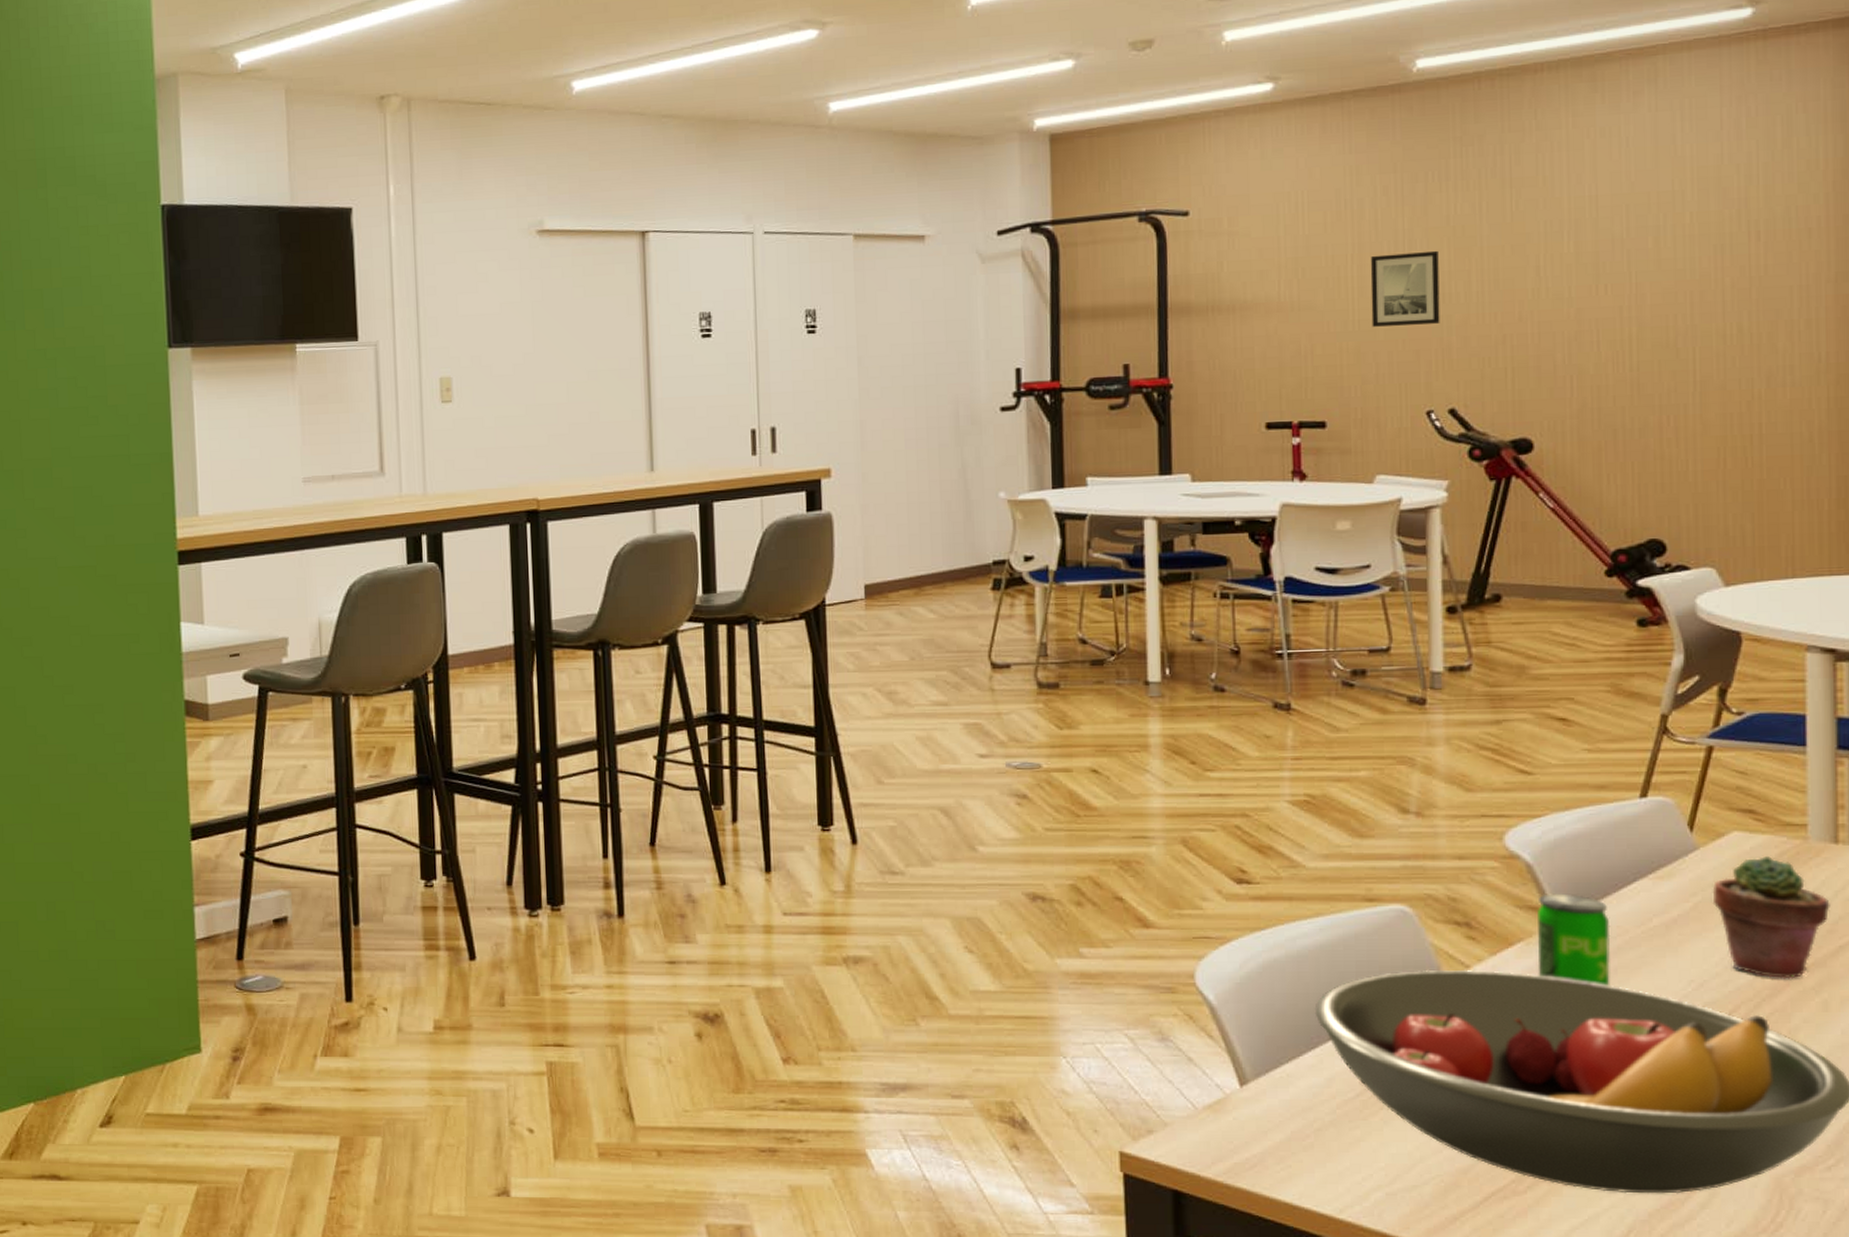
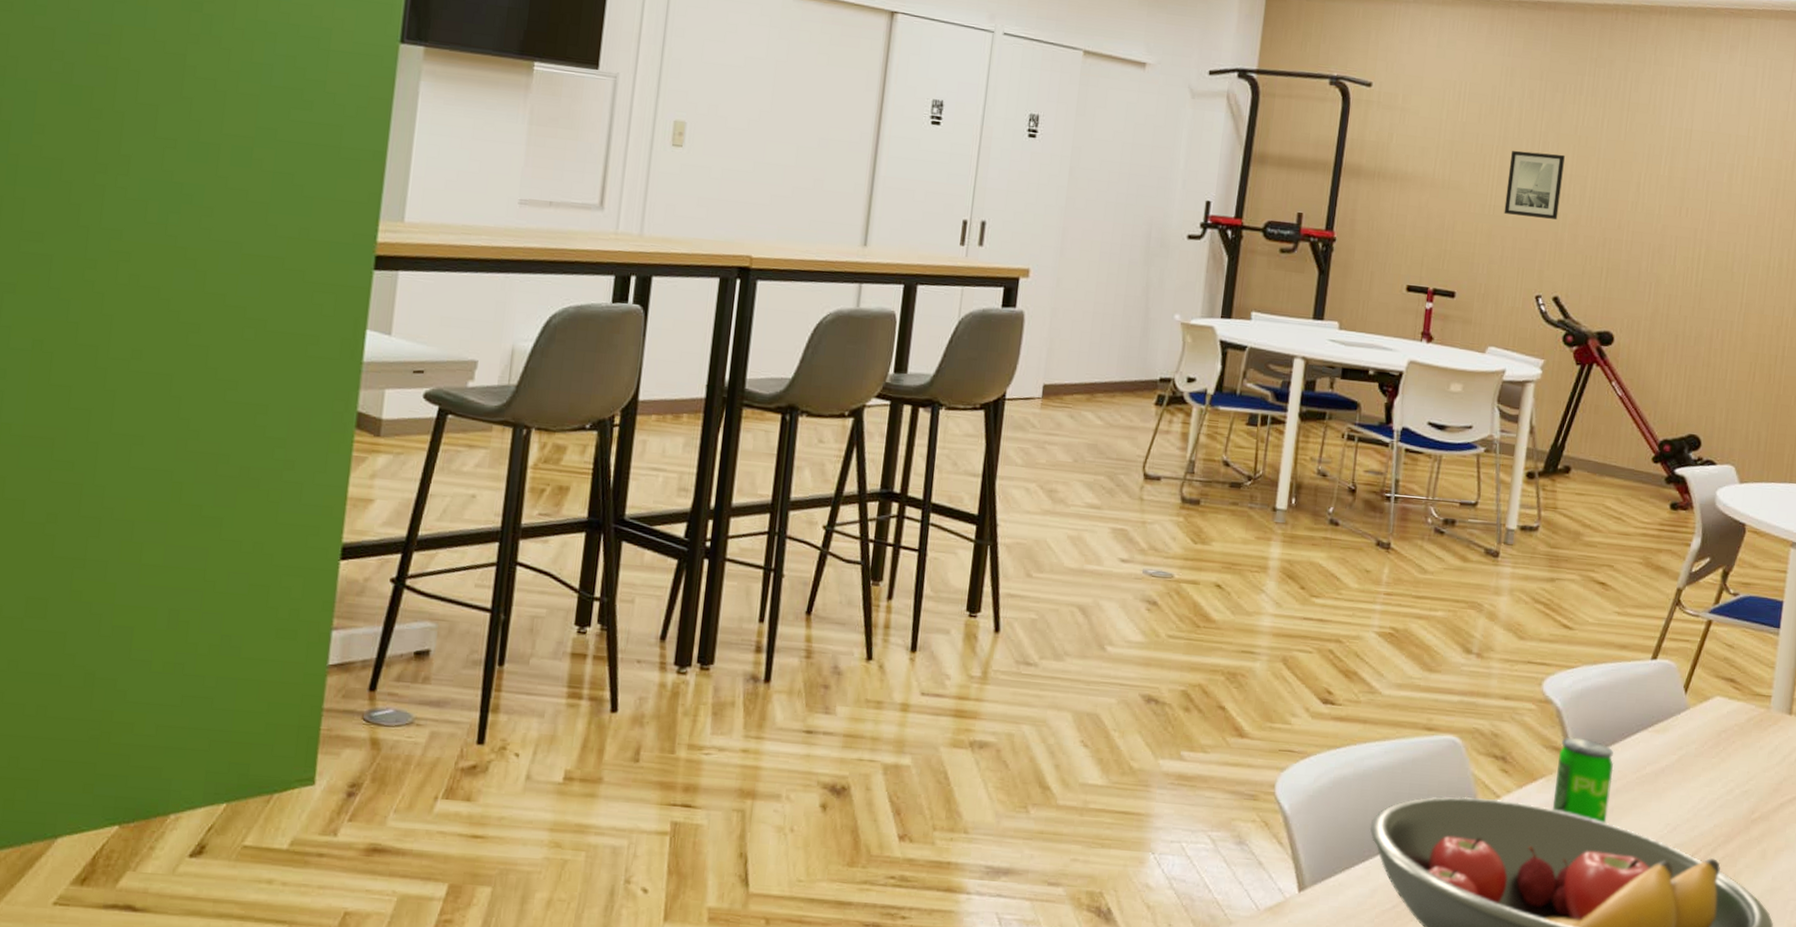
potted succulent: present [1712,856,1830,979] -> none [1693,720,1779,829]

